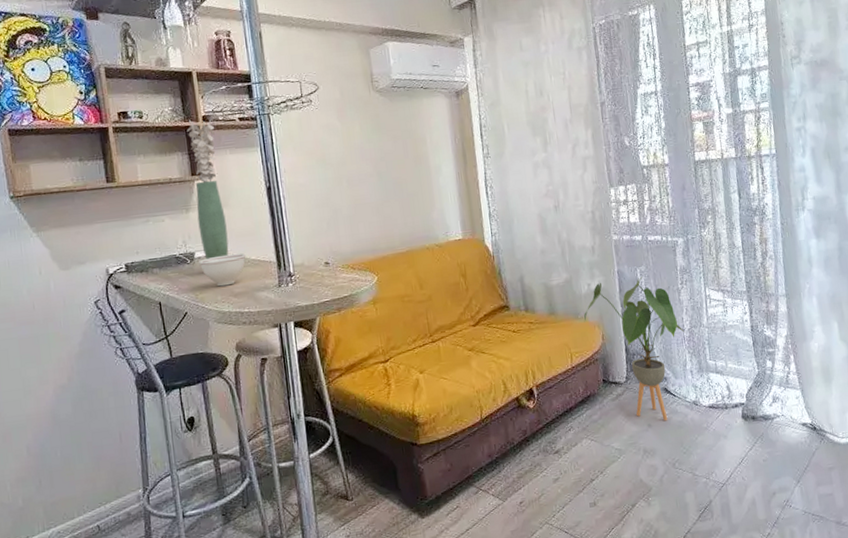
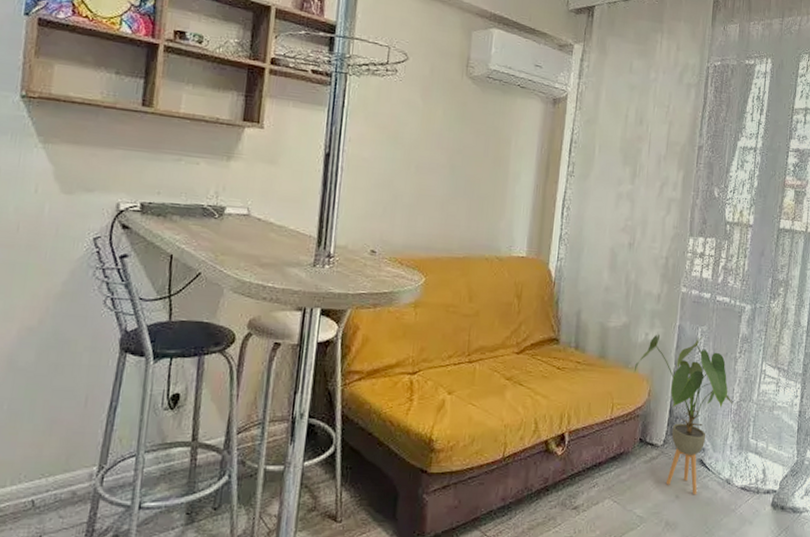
vase: present [186,118,229,259] -> none [236,58,282,219]
bowl: present [199,253,246,287] -> none [227,216,285,253]

